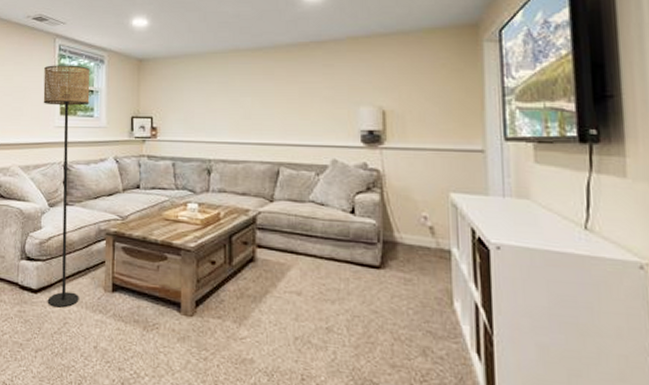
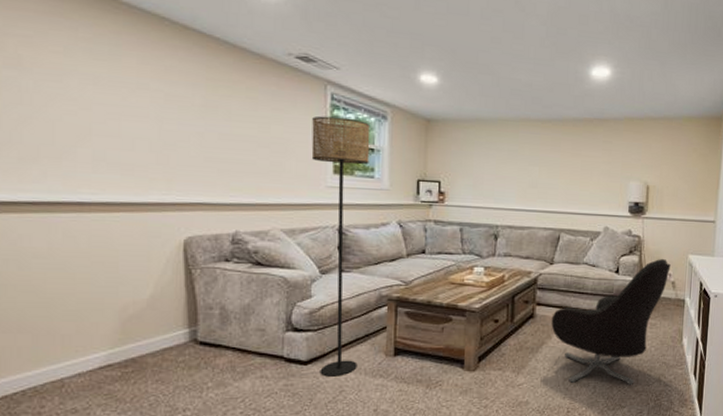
armchair: none [275,198,425,355] -> present [551,259,671,384]

